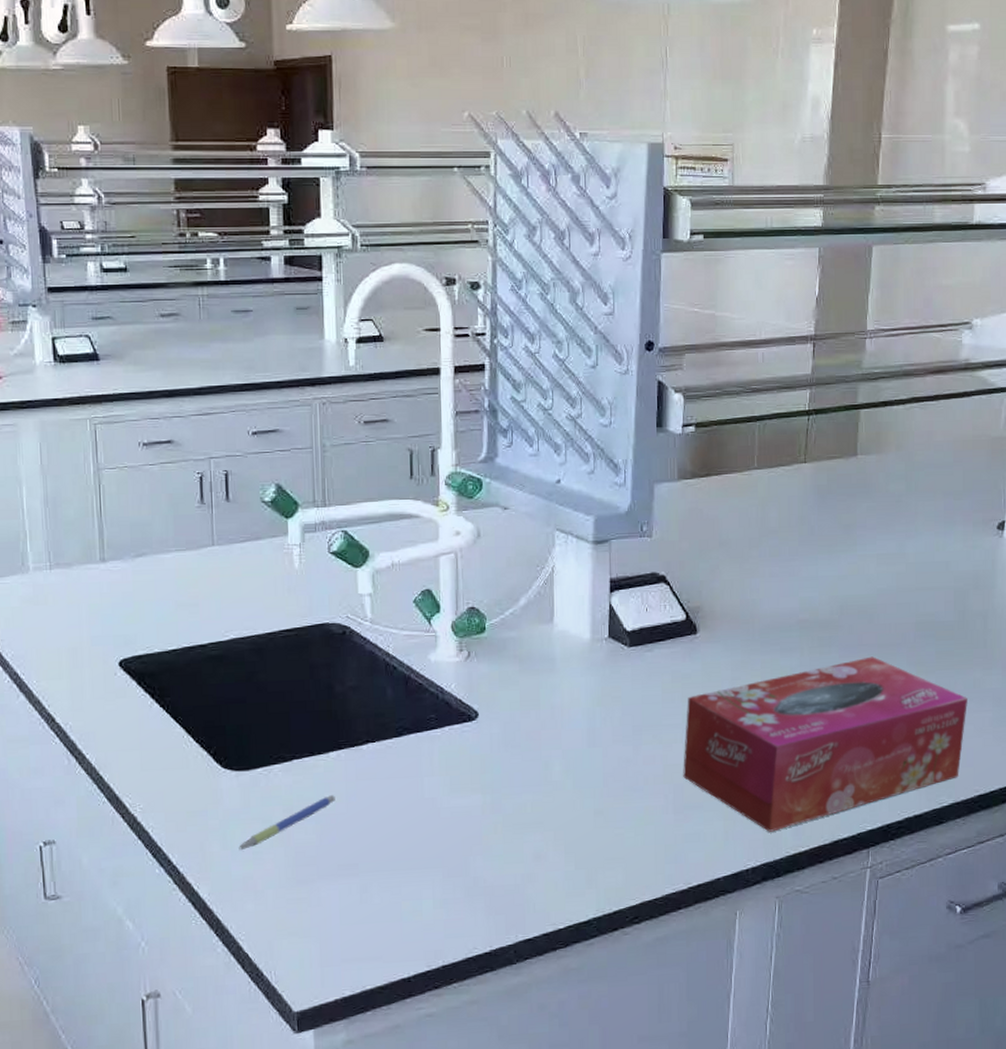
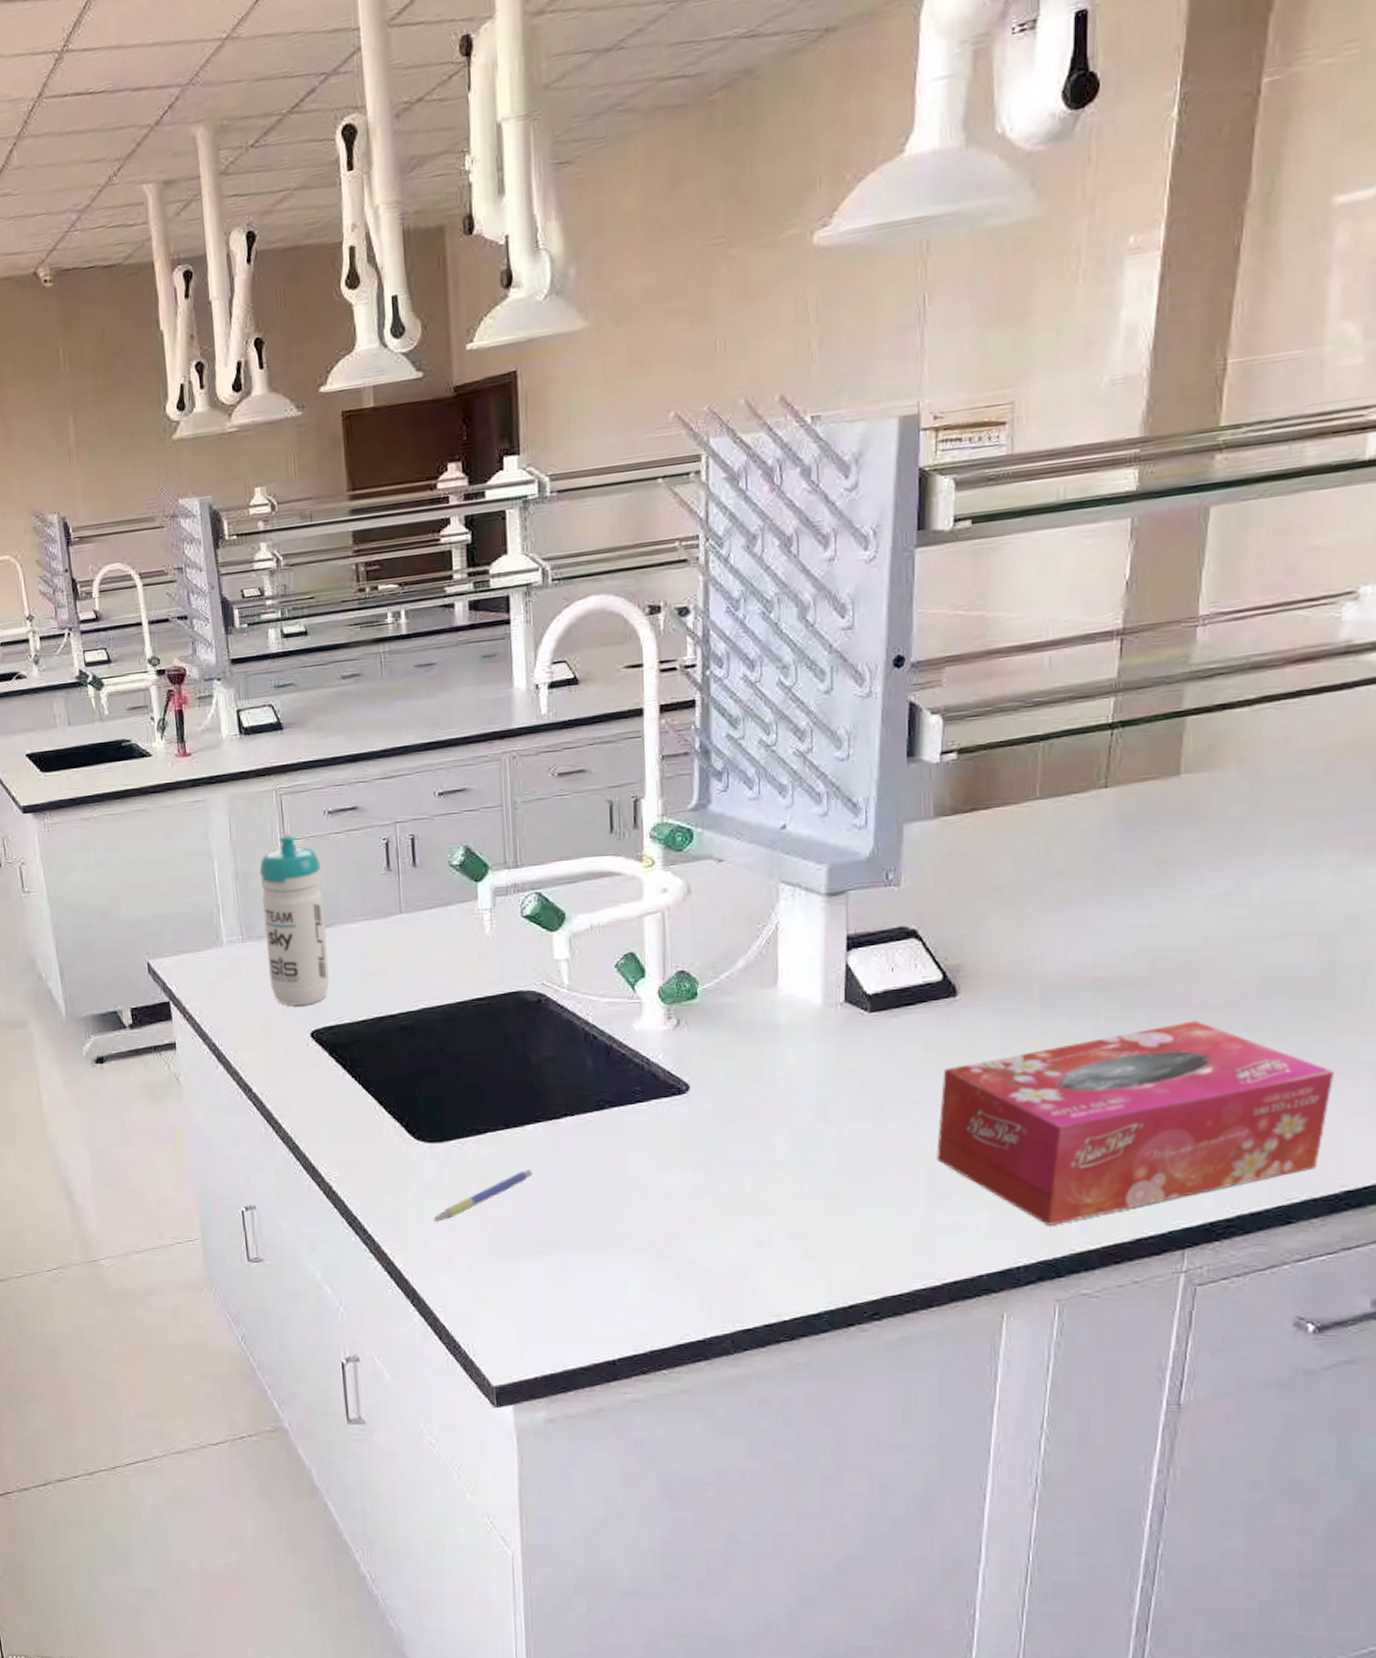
water bottle: none [70,464,140,634] -> present [259,835,330,1006]

